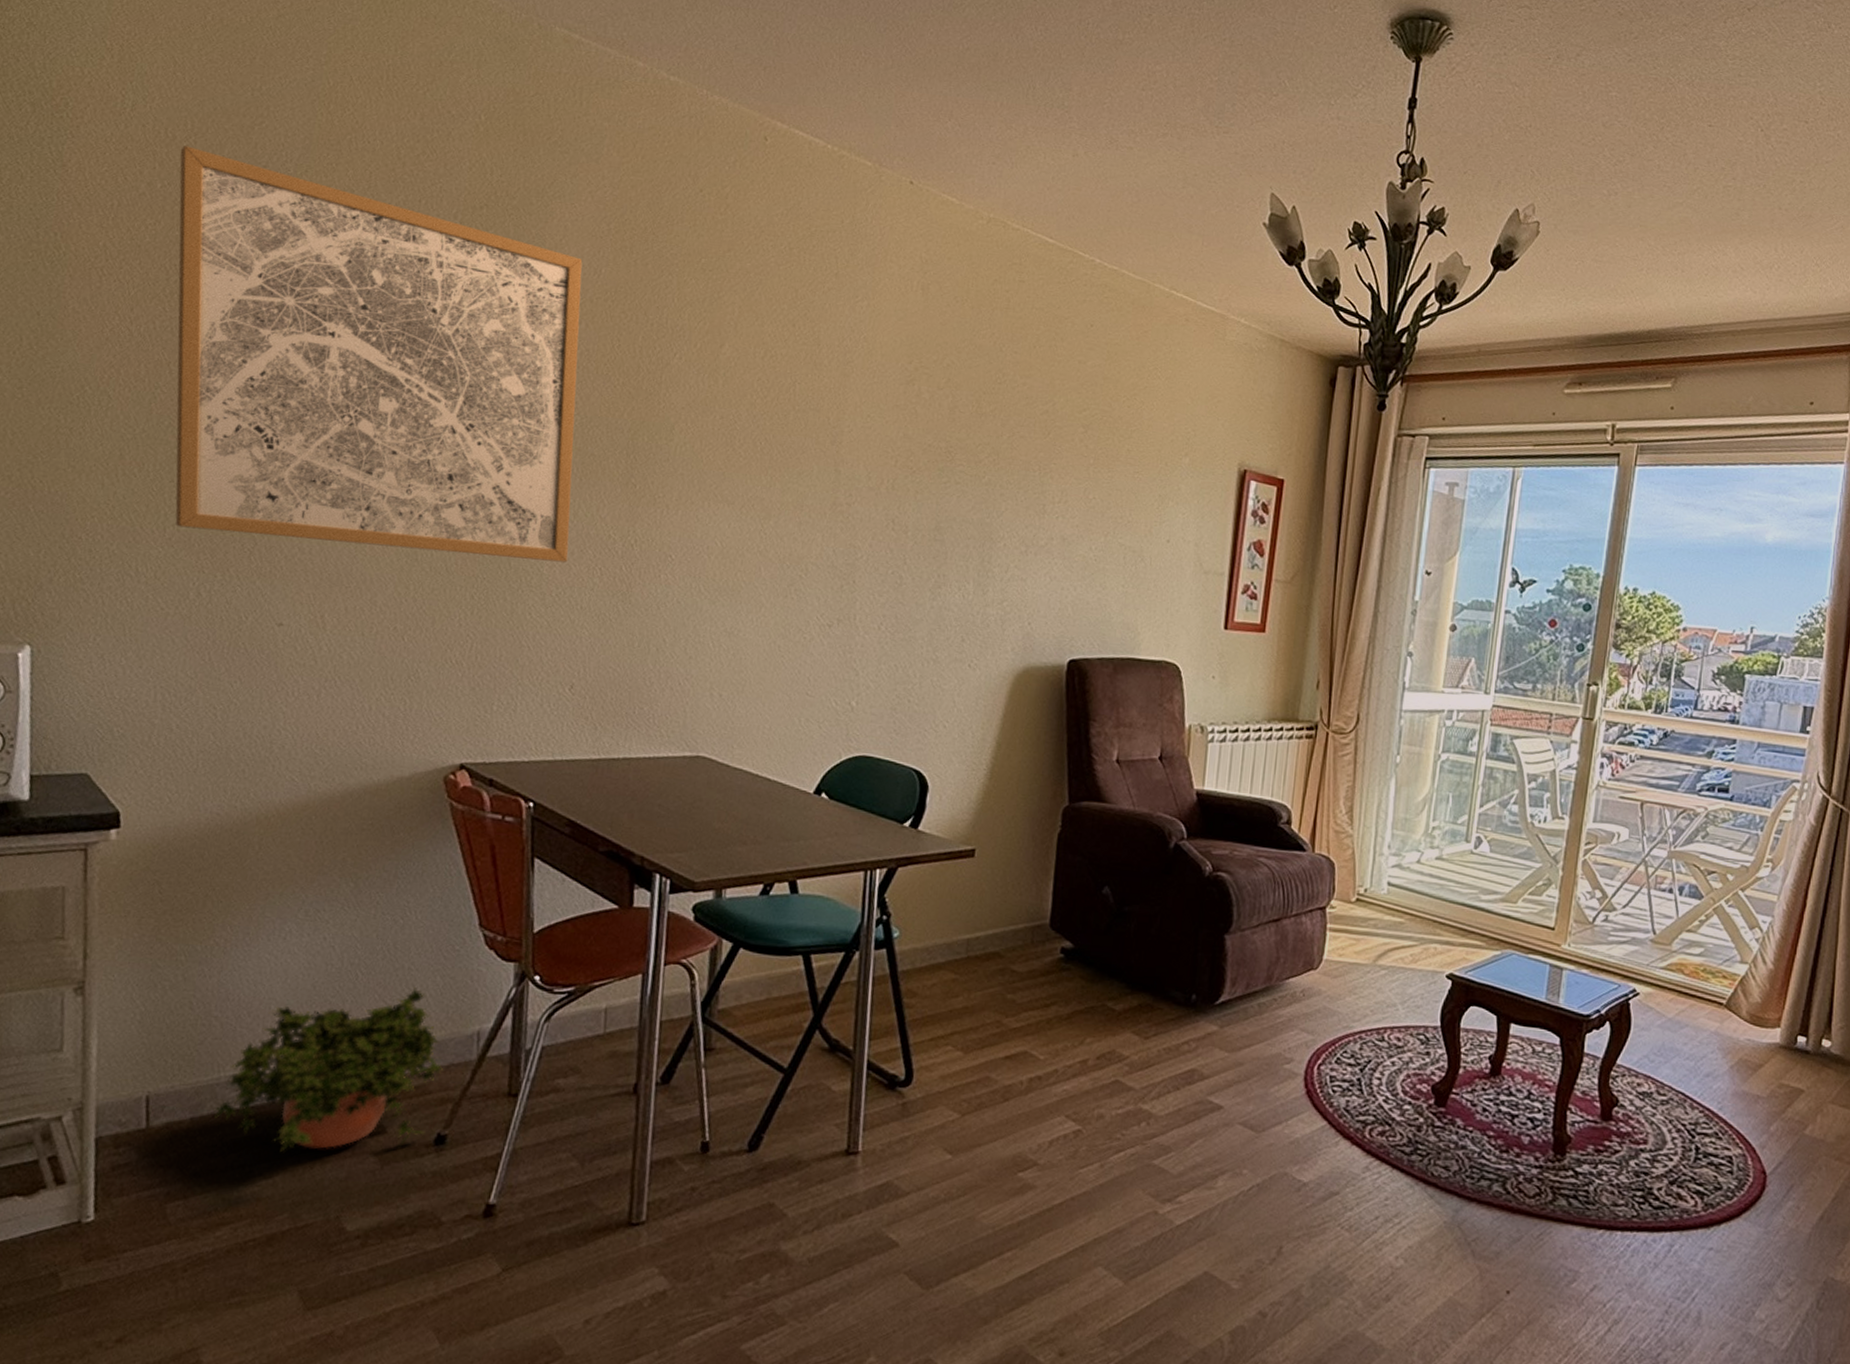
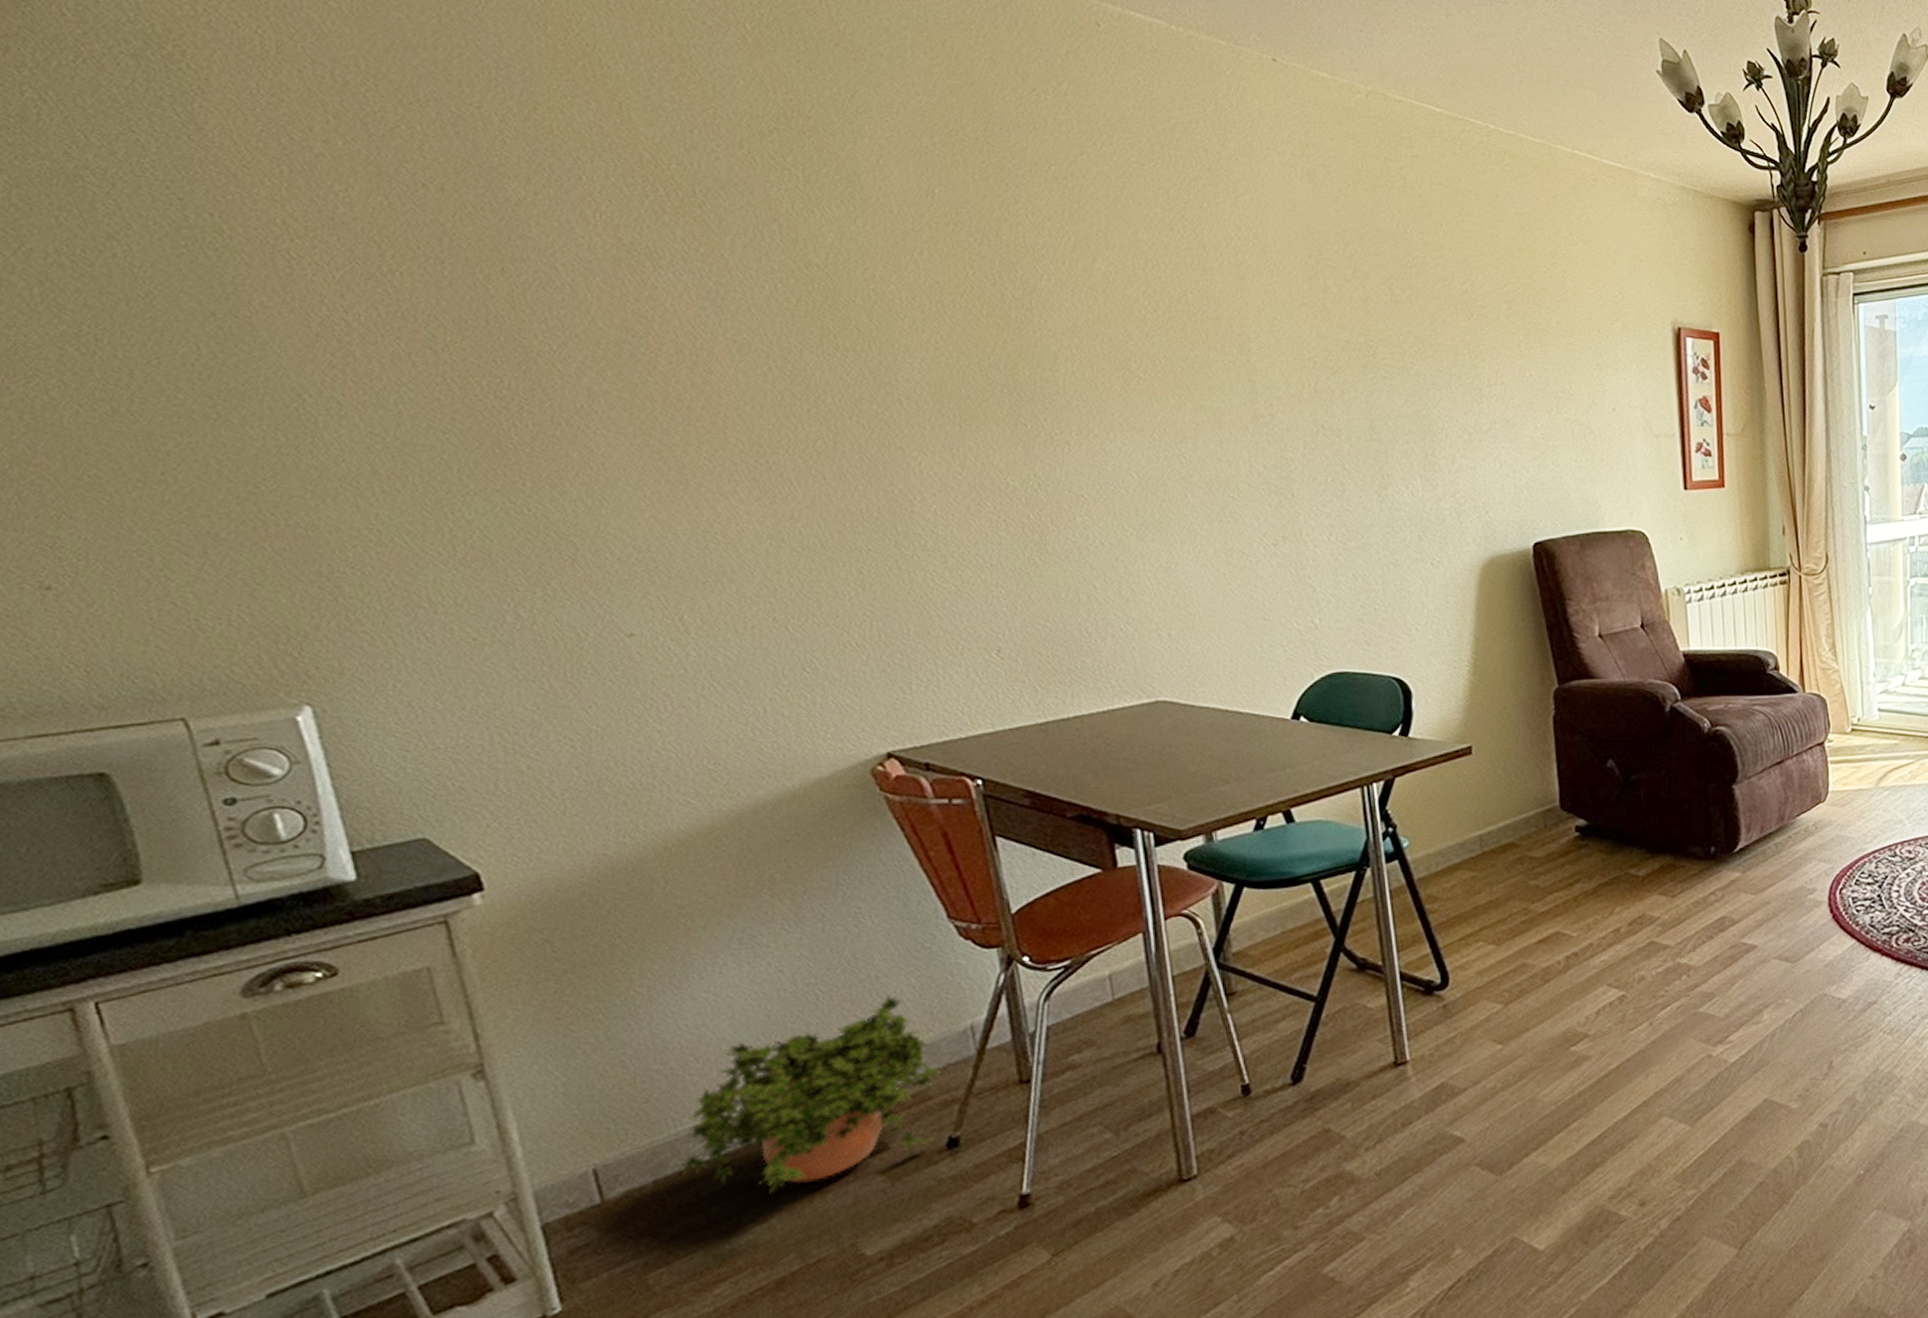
wall art: present [175,146,583,563] -> none [358,91,965,543]

